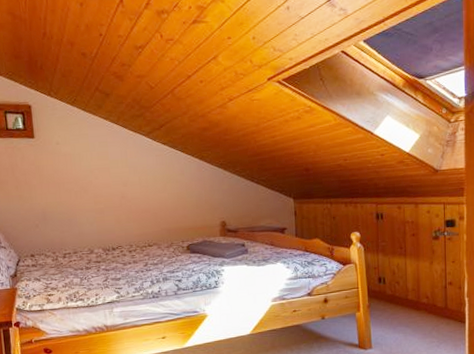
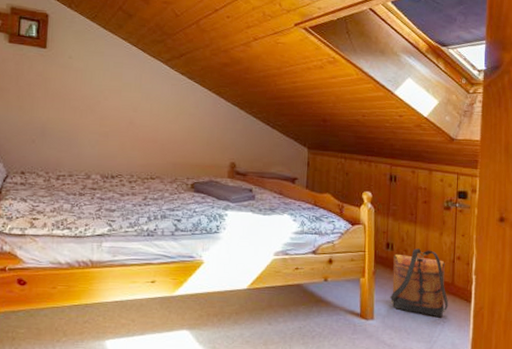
backpack: none [385,279,444,340] -> present [389,248,449,318]

